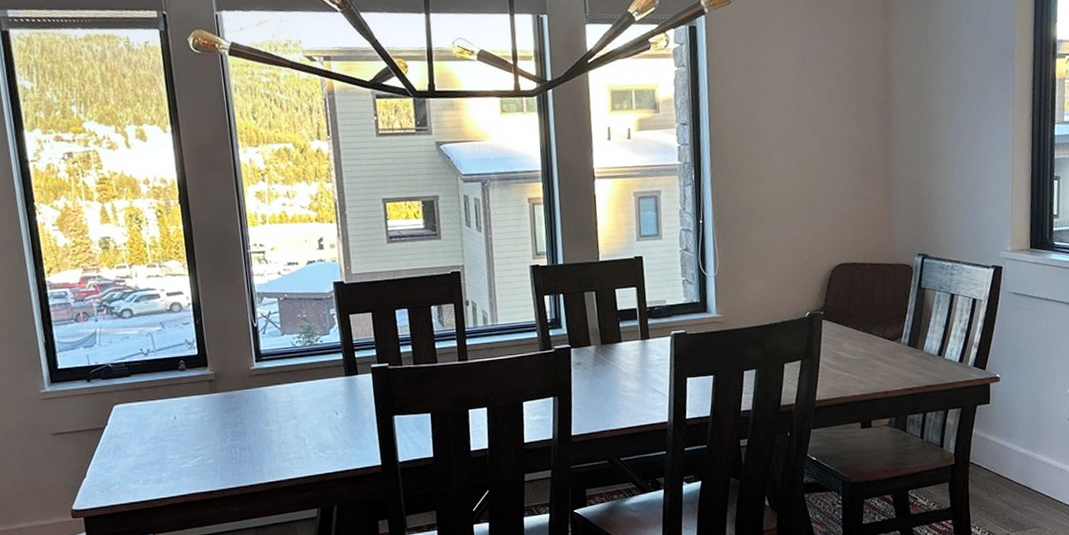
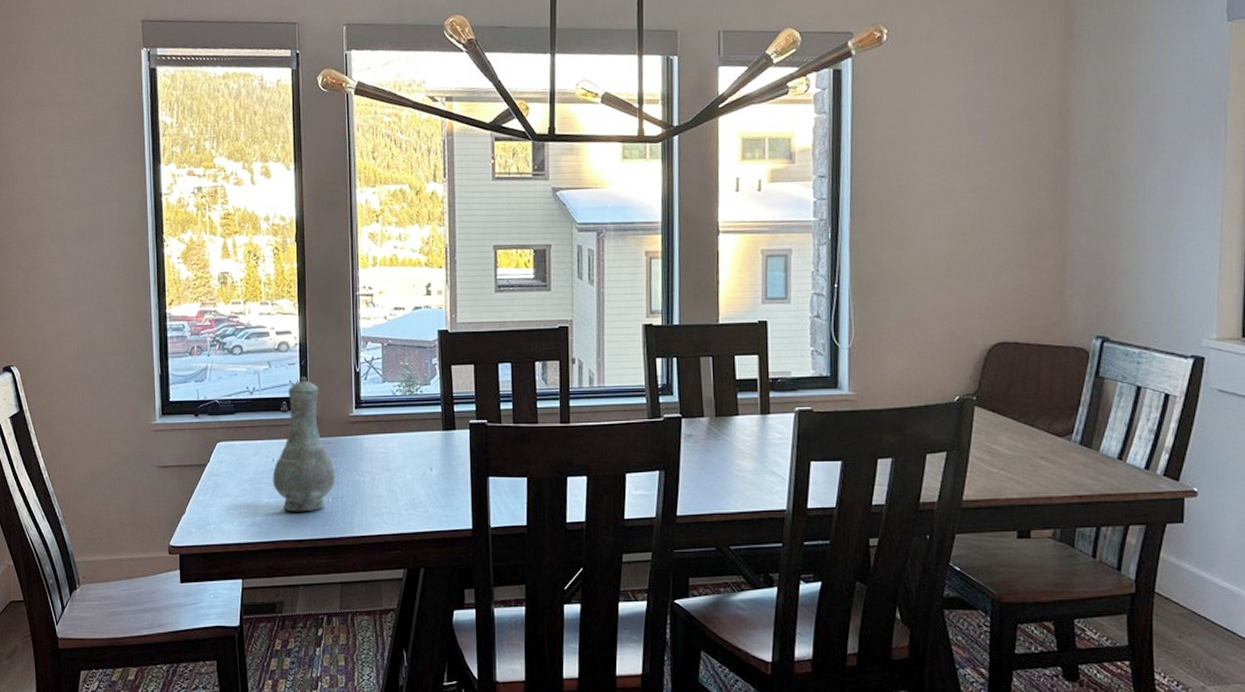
vase: none [175,335,242,466] -> present [272,376,336,512]

